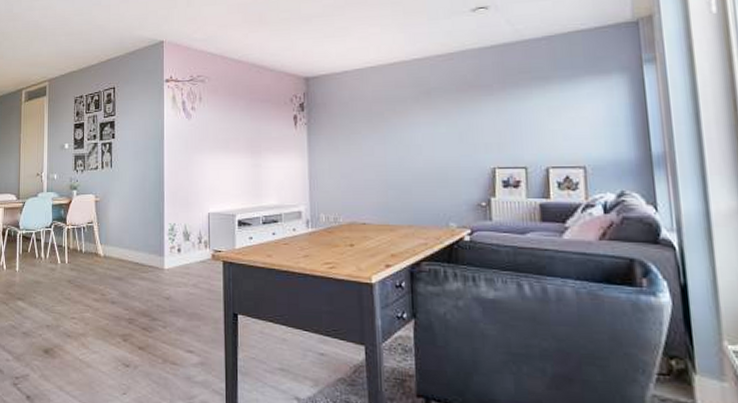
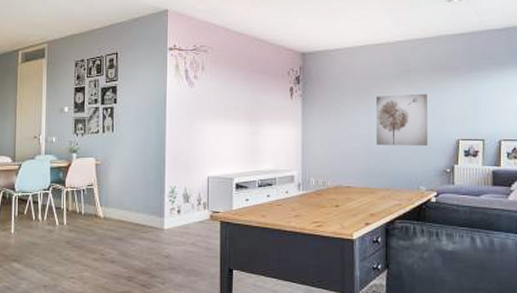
wall art: none [392,116,456,177] -> present [376,93,428,147]

